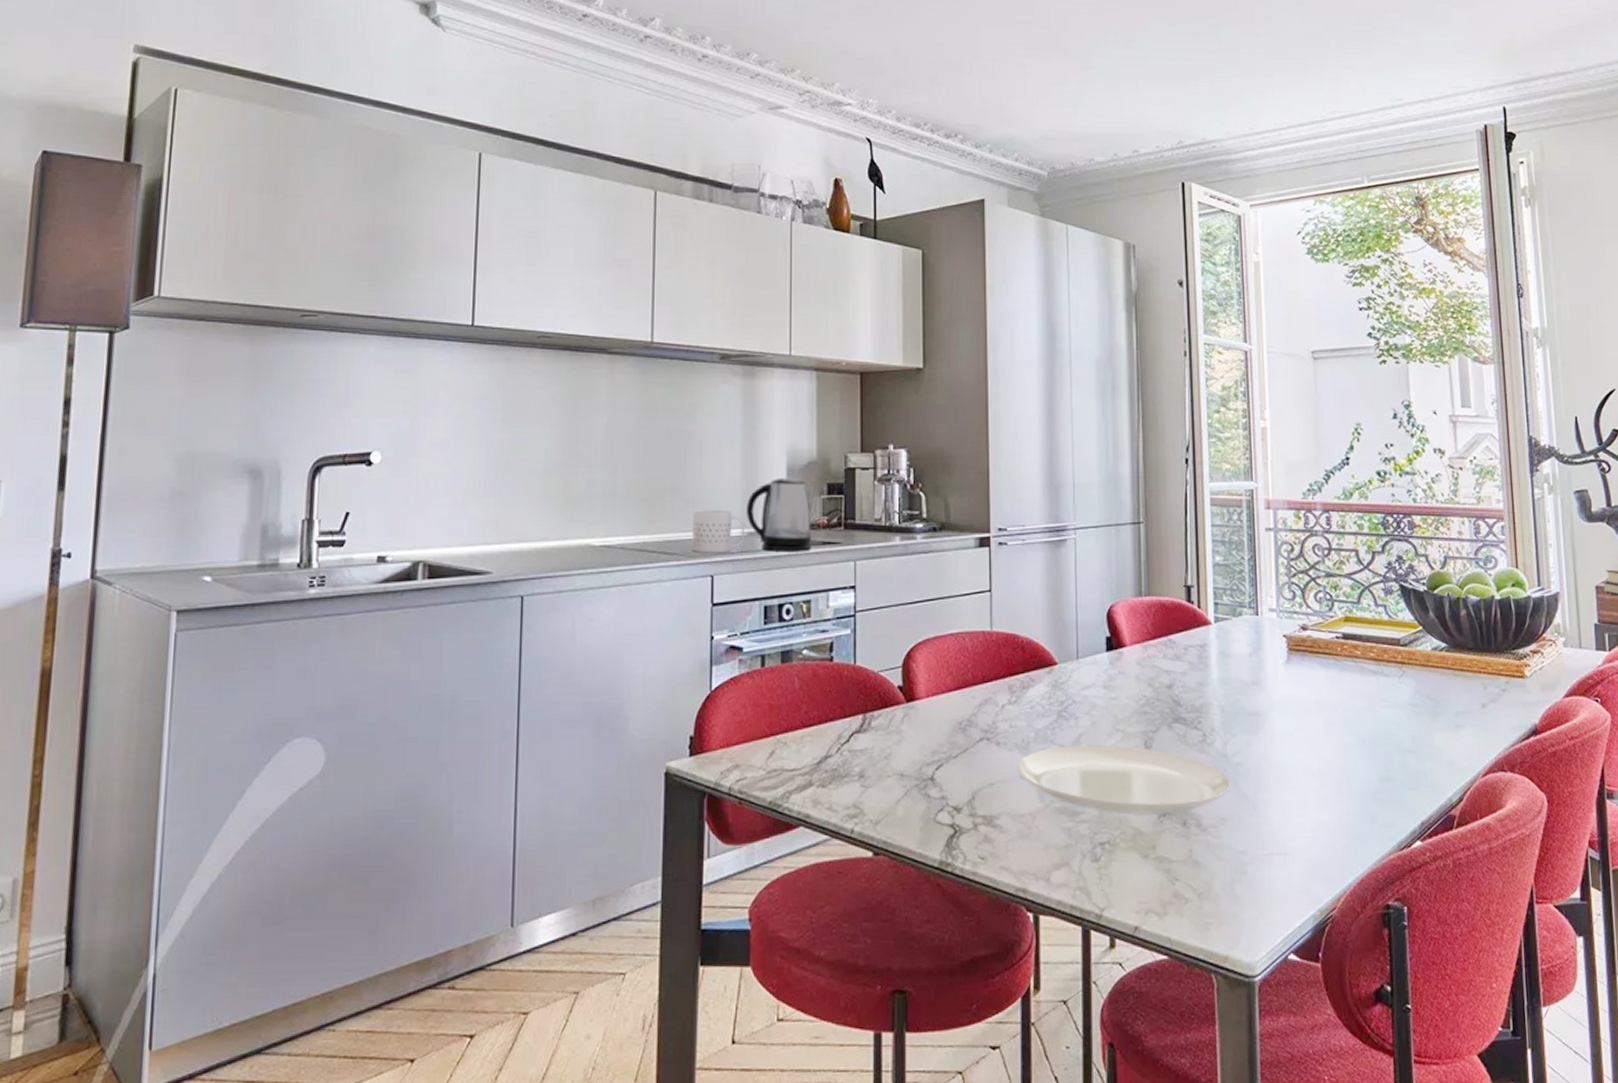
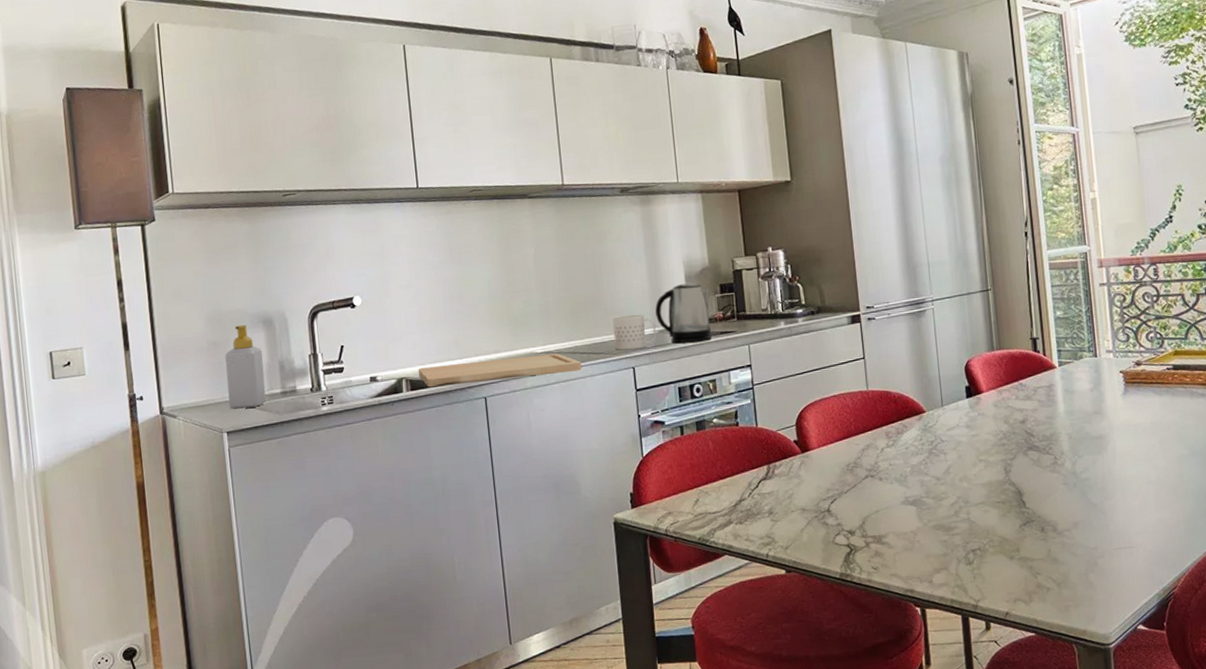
soap bottle: none [186,472,241,581] -> present [224,324,267,409]
cutting board: none [440,549,649,577] -> present [418,353,582,388]
plate: present [1017,745,1231,816] -> none [898,472,1081,527]

